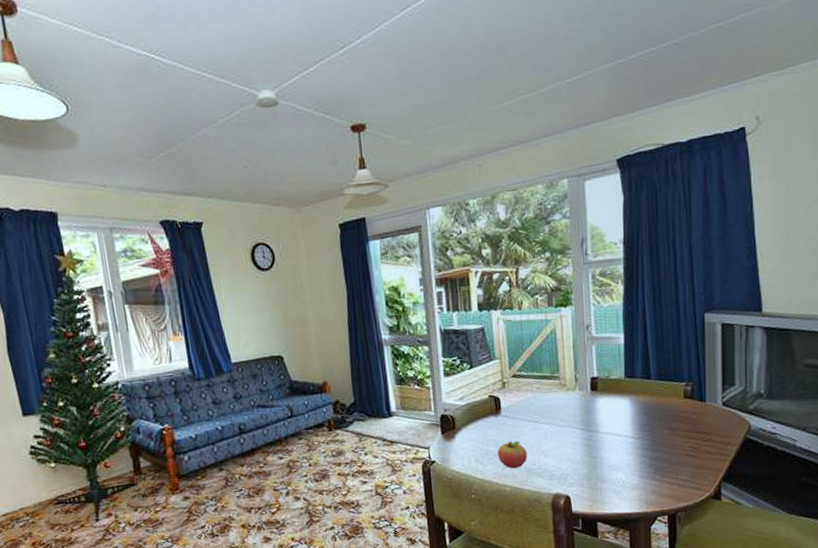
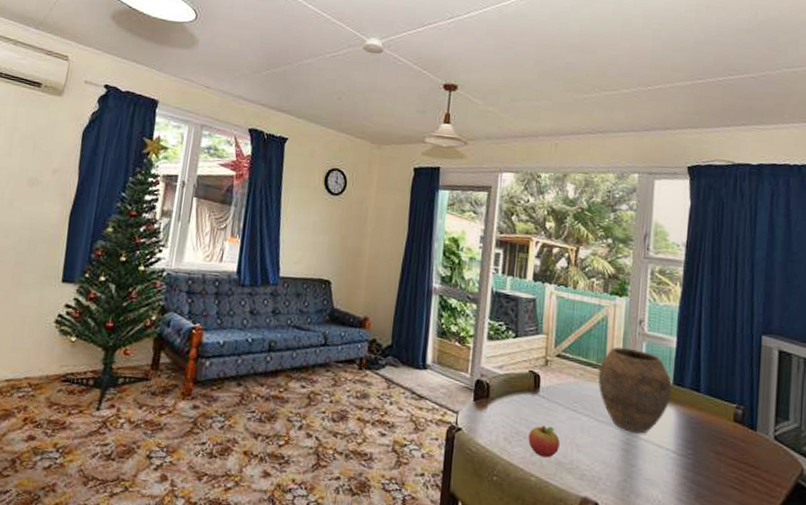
vase: none [553,353,624,429] -> present [598,347,672,434]

